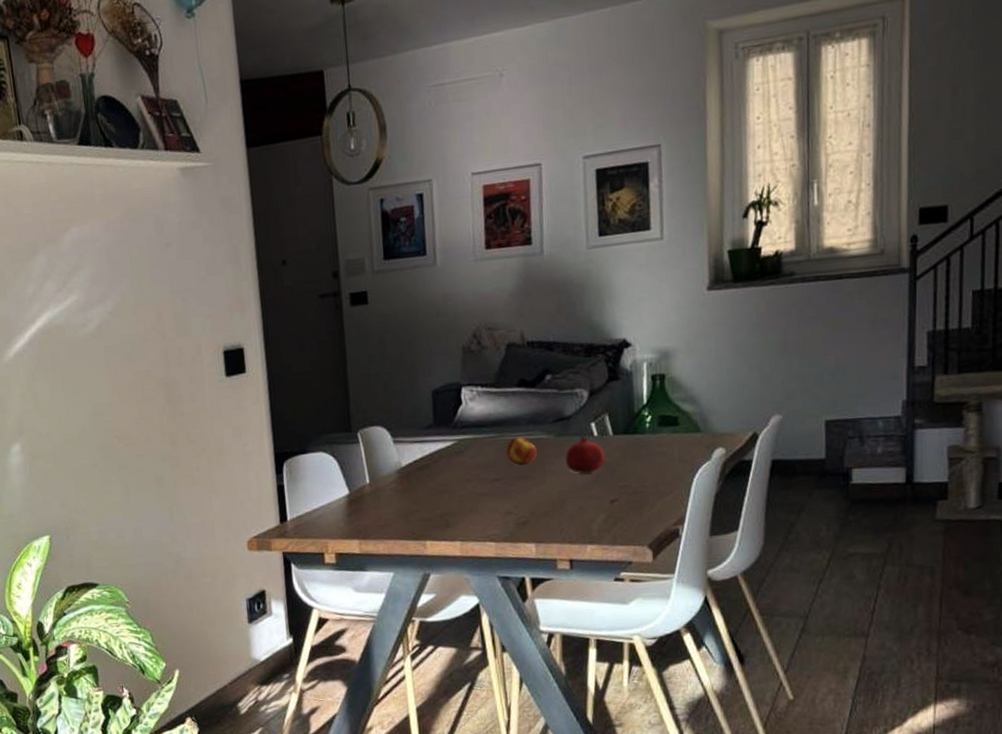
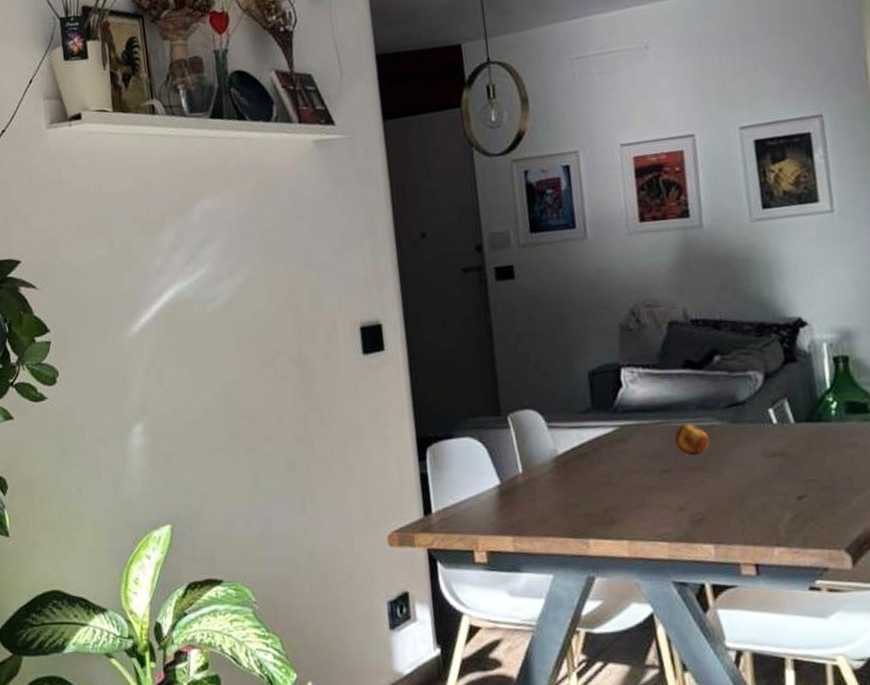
fruit: present [565,436,606,474] -> none [742,423,789,466]

